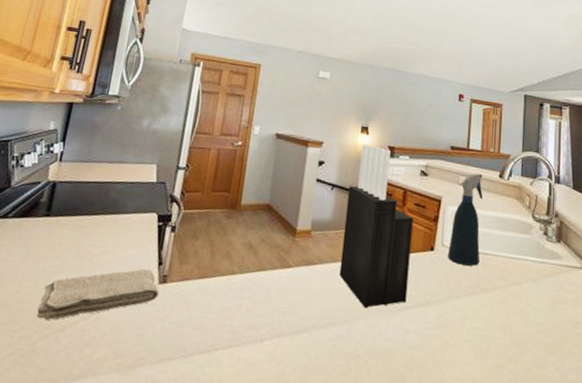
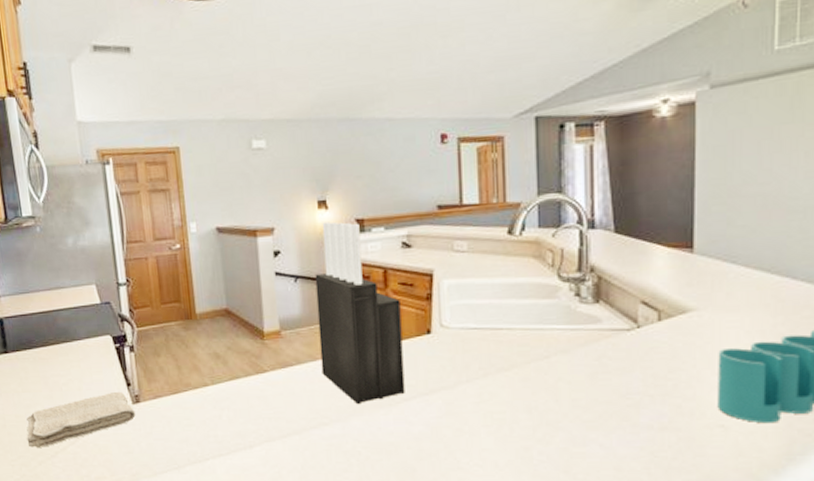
spray bottle: present [448,173,483,266] -> none [449,233,490,345]

